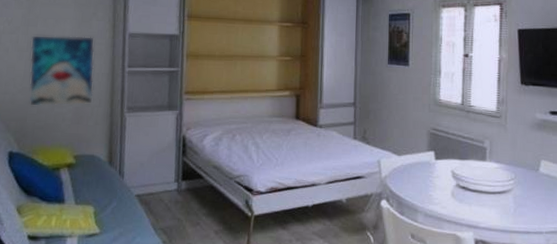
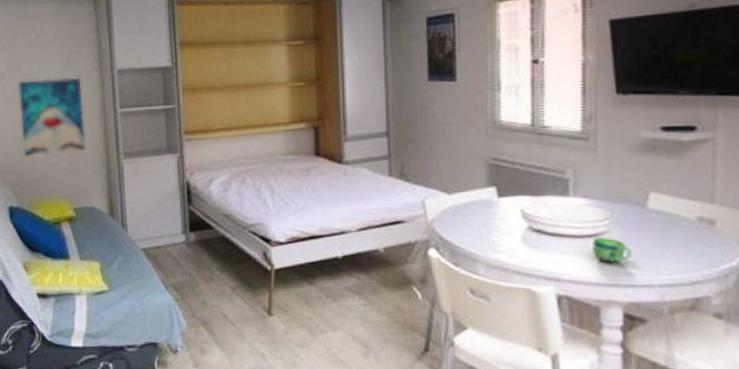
cup: none [501,194,528,214] -> present [592,238,632,263]

